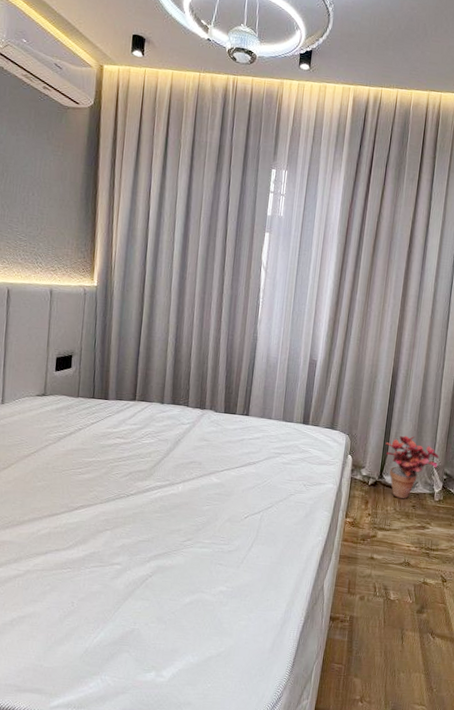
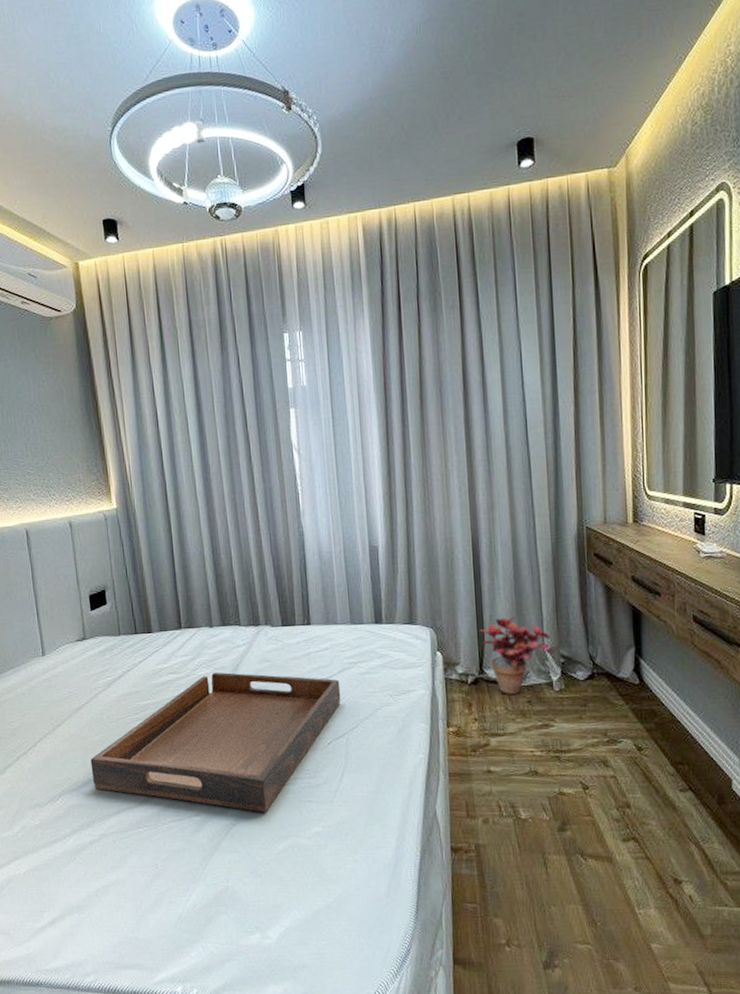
serving tray: none [27,442,265,569] -> present [90,672,341,813]

